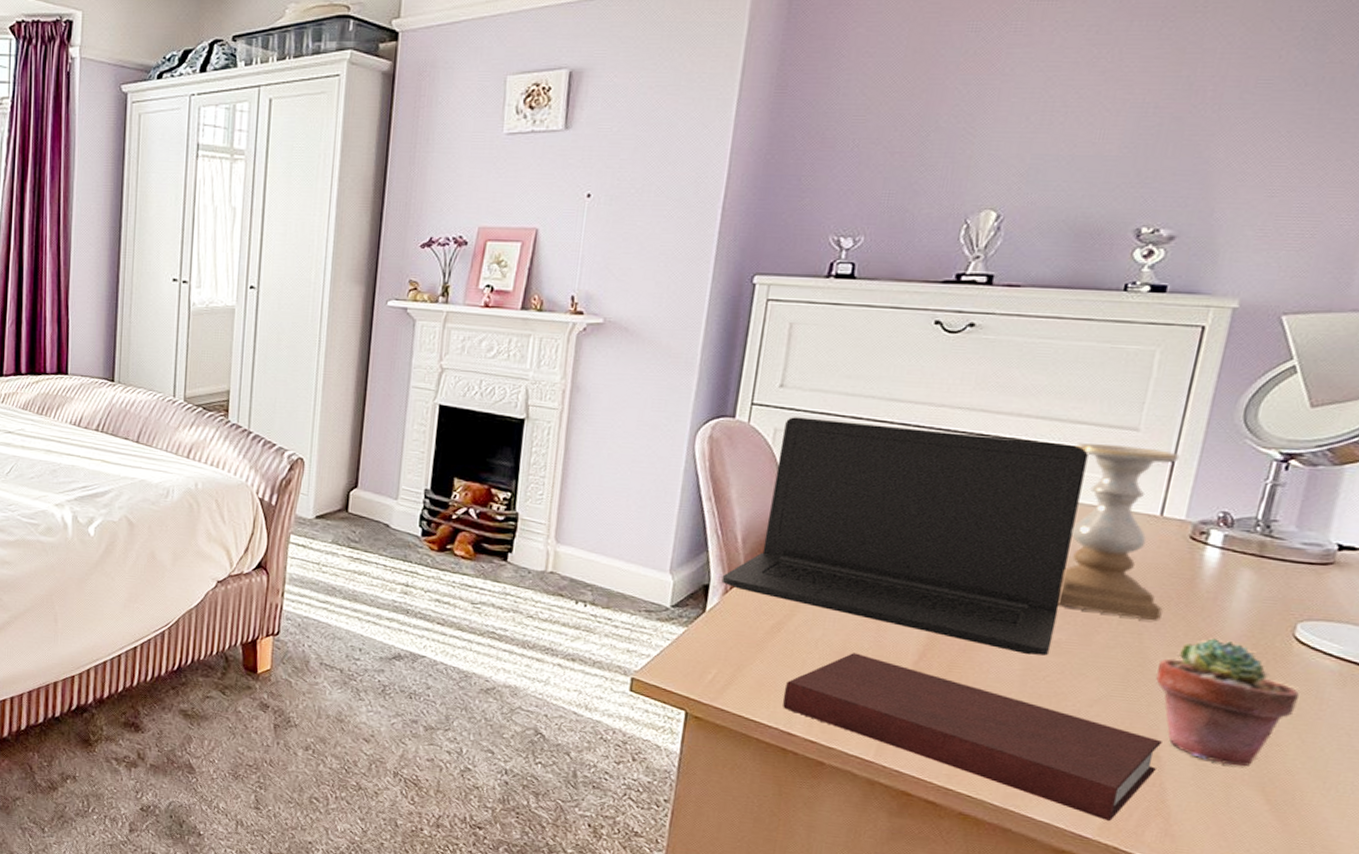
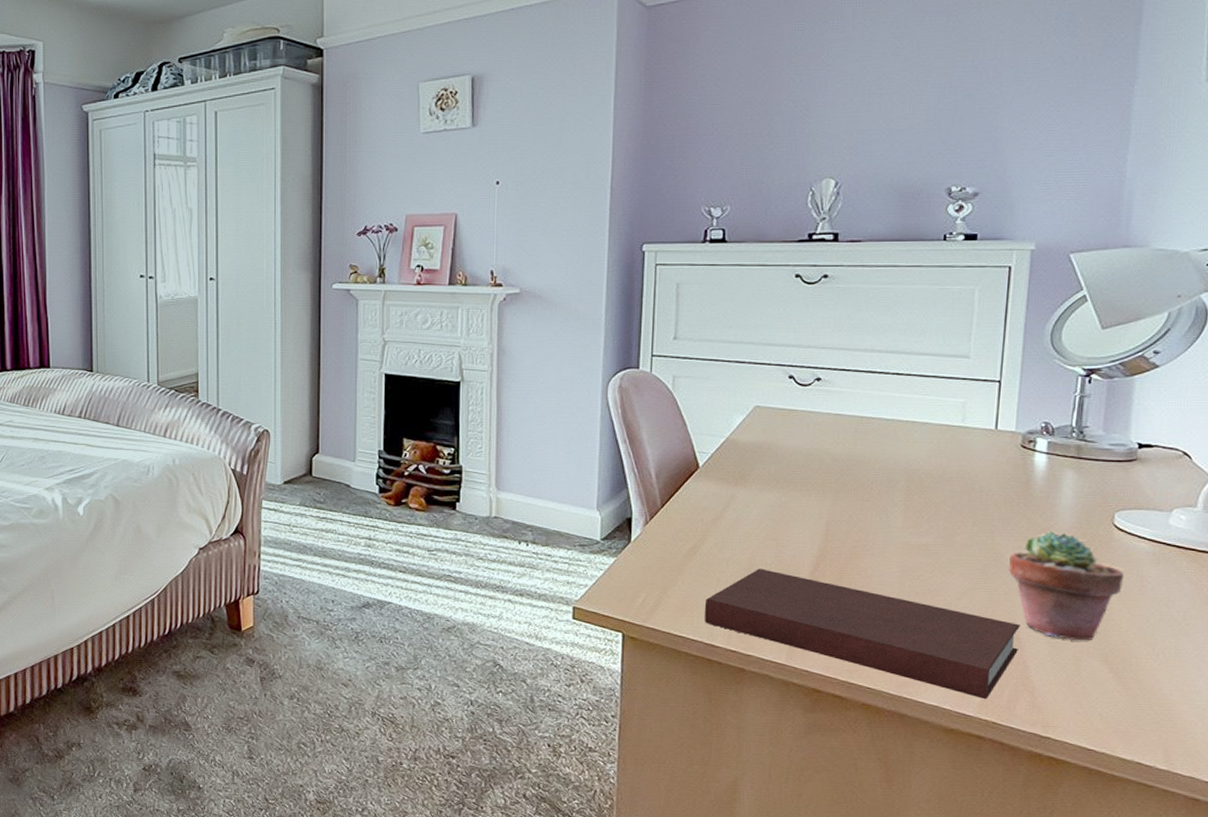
laptop: present [721,417,1089,656] -> none [642,365,932,558]
candle holder: present [1058,443,1180,622] -> none [921,372,1007,521]

